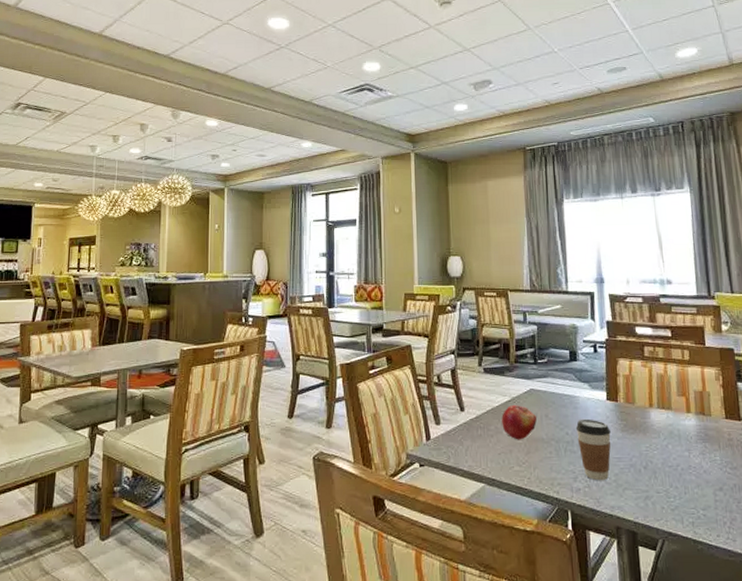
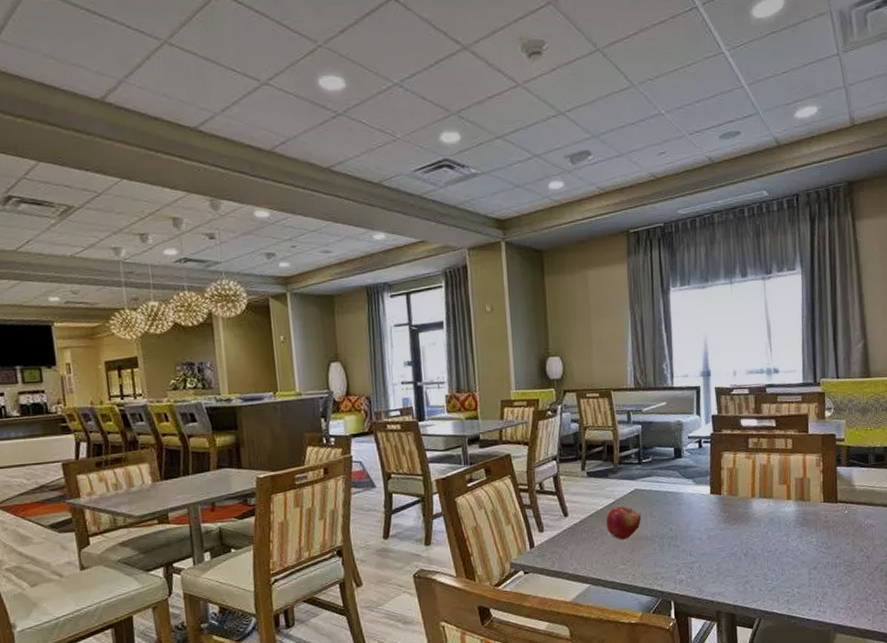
coffee cup: present [575,418,611,481] -> none [679,513,714,571]

